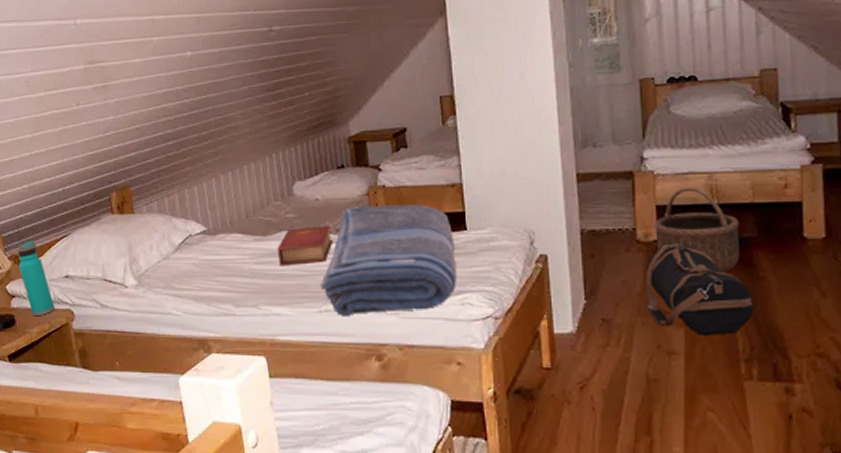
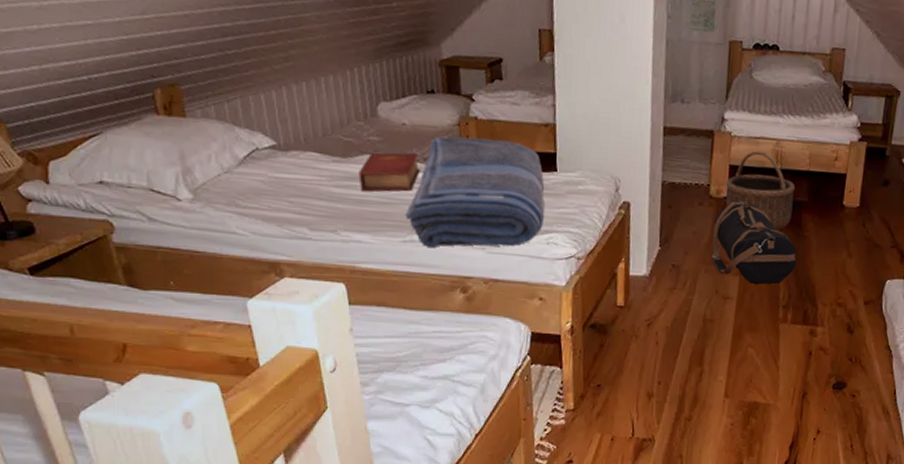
water bottle: present [18,240,55,317] -> none [31,135,87,226]

